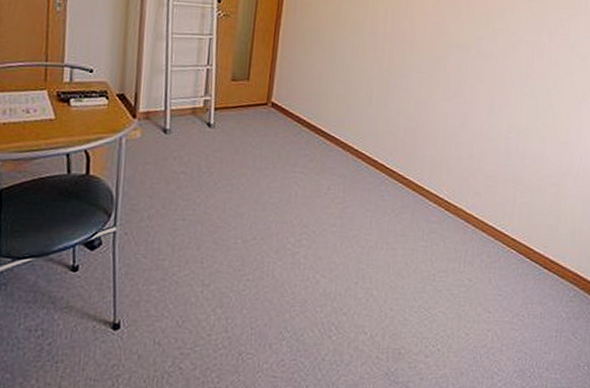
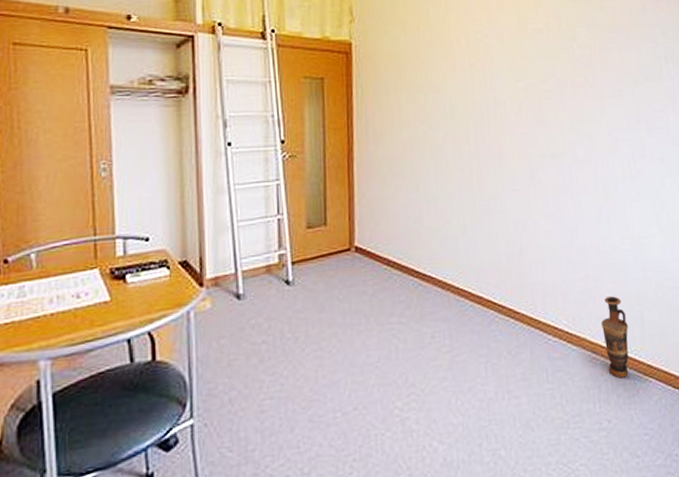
vase: none [477,176,501,246] -> present [601,296,629,378]

